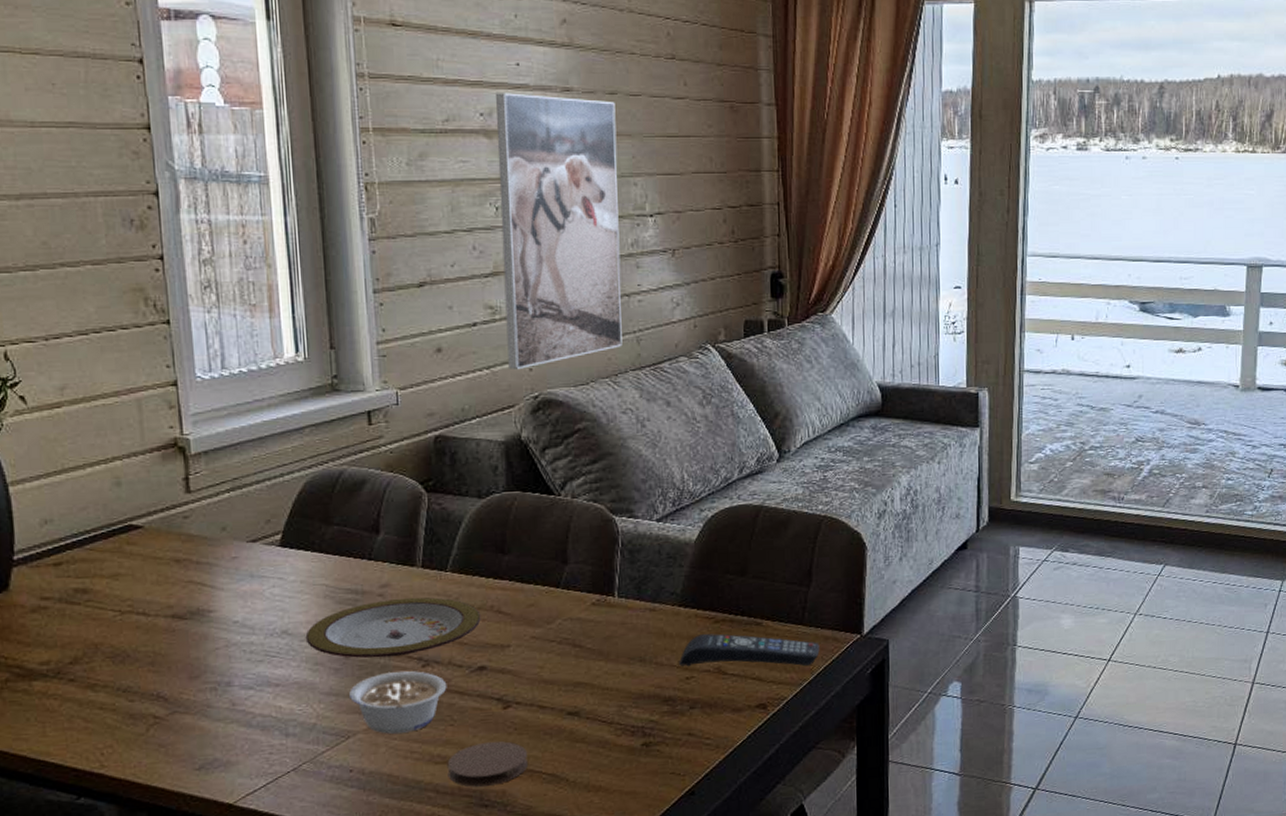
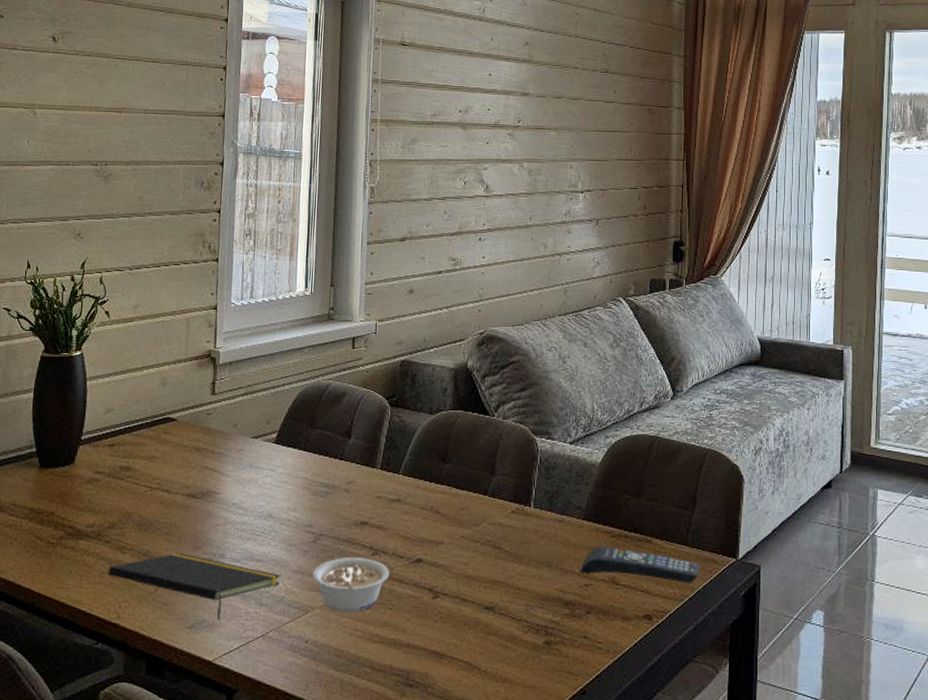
notepad: none [78,685,310,757] -> present [108,553,282,620]
plate: present [305,597,481,658] -> none [285,494,422,544]
coaster: present [447,741,528,787] -> none [382,627,448,667]
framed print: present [496,93,622,369] -> none [463,95,560,310]

